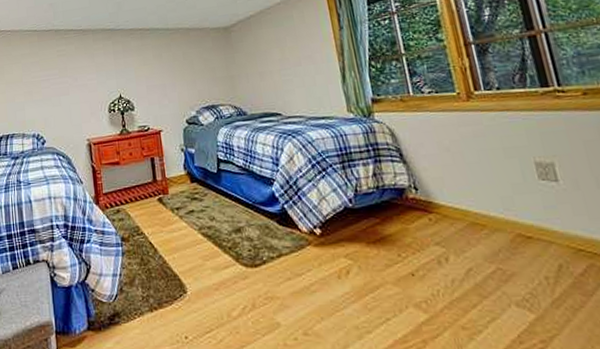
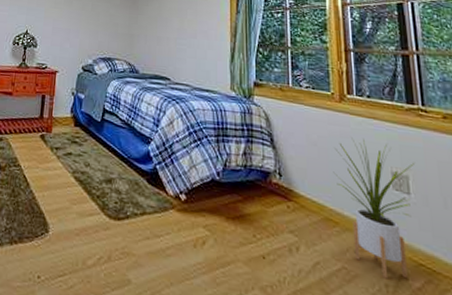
house plant: none [470,134,568,272] -> present [333,138,414,279]

